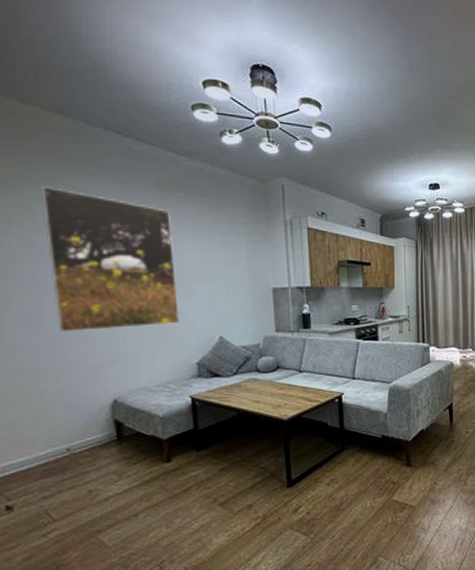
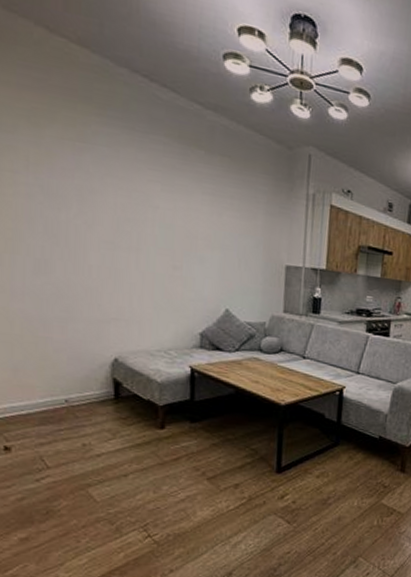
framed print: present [41,186,179,333] -> none [61,126,189,290]

